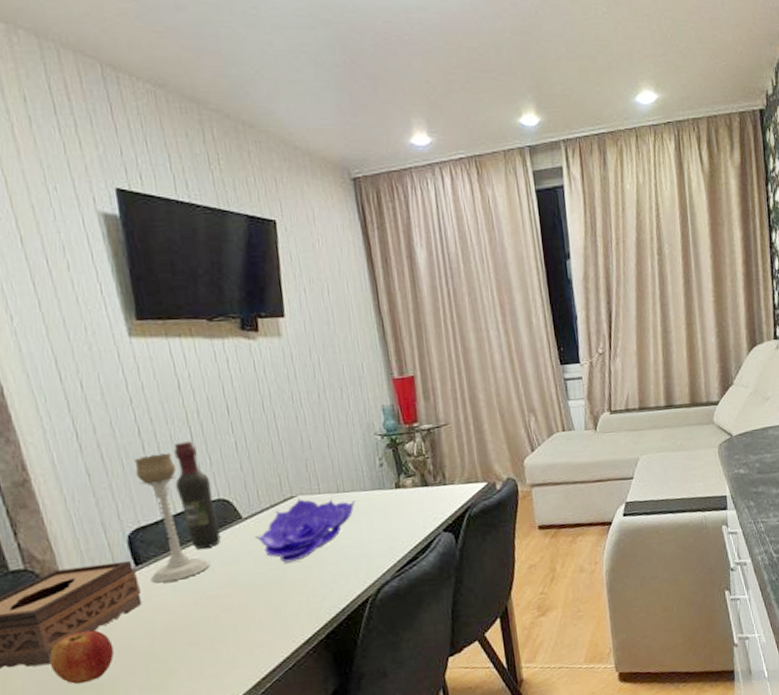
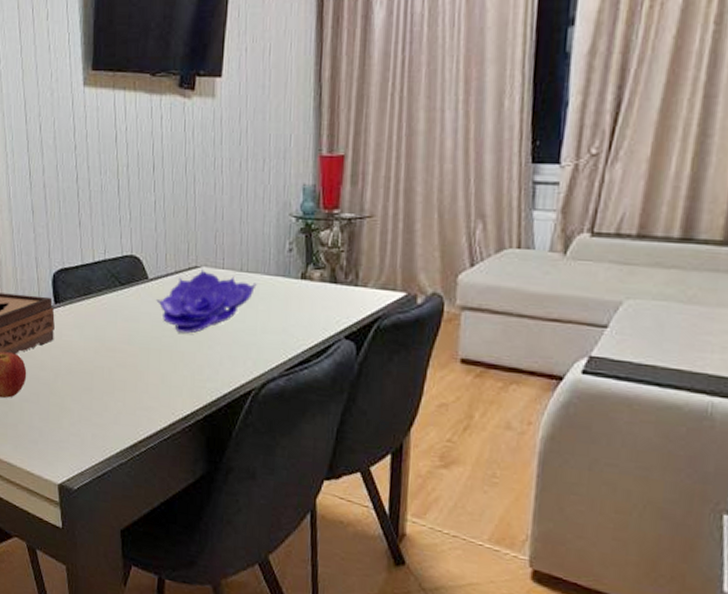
candle holder: present [134,452,210,583] -> none [64,201,113,326]
wine bottle: present [174,441,221,549] -> none [98,193,127,301]

